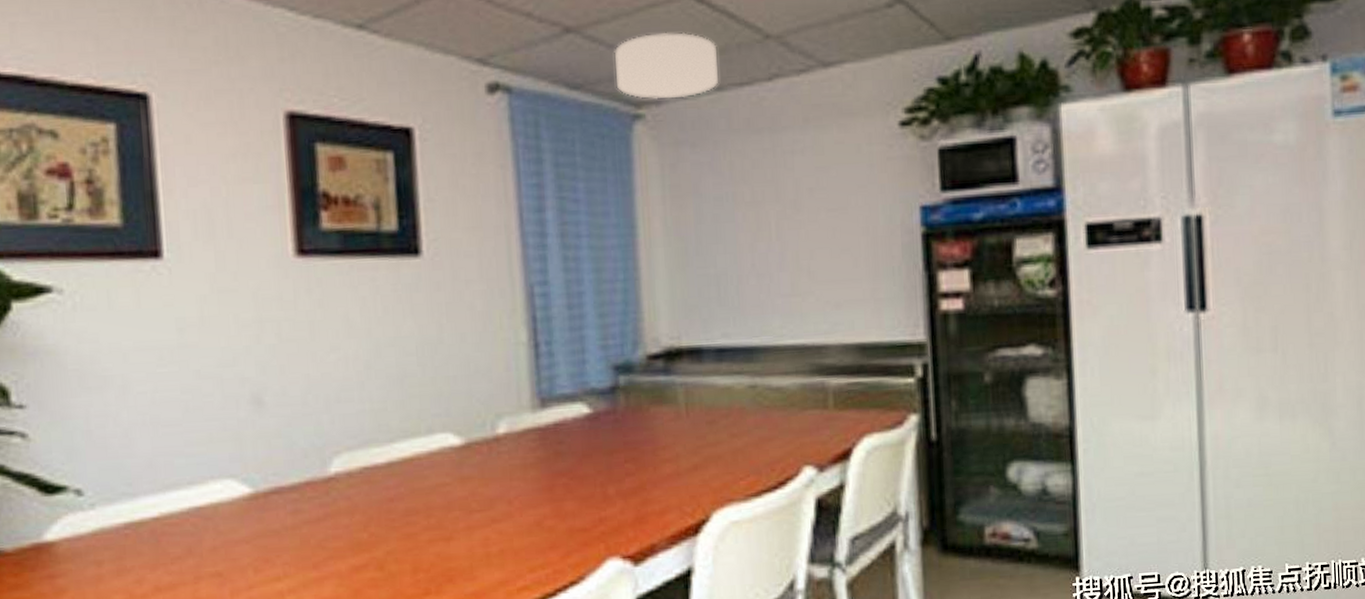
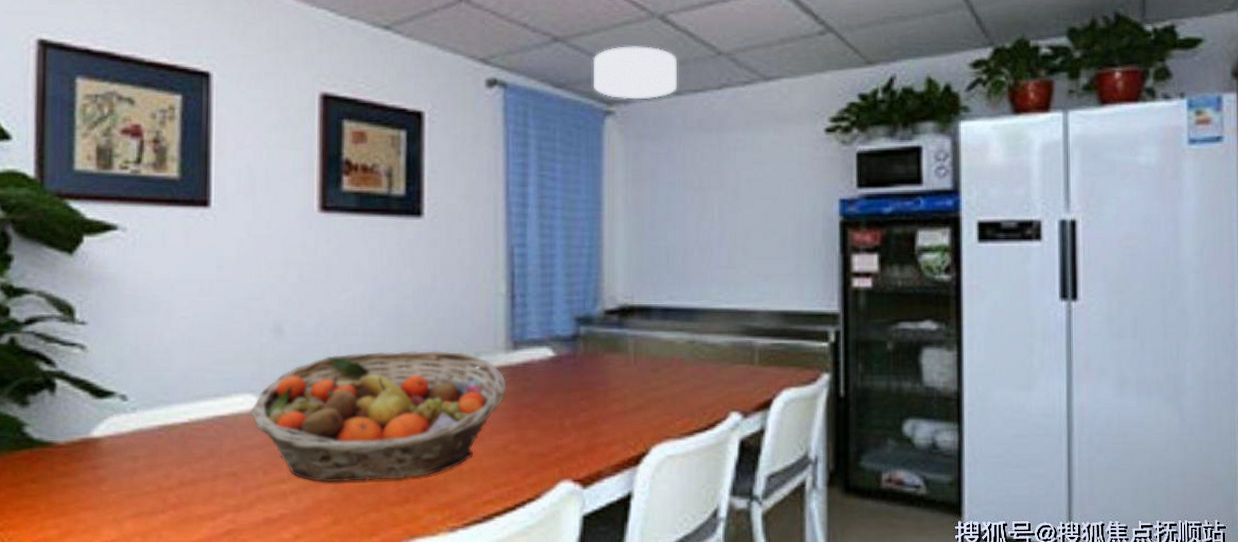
fruit basket: none [231,414,537,578] -> present [250,351,507,483]

